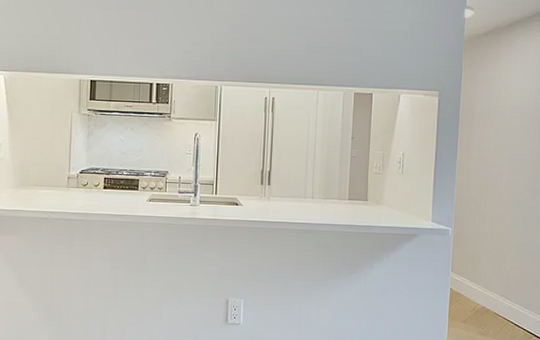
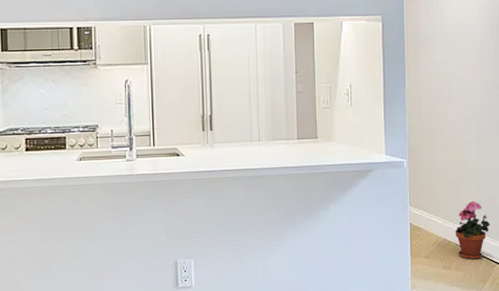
potted plant: none [494,273,531,330] -> present [455,200,491,260]

